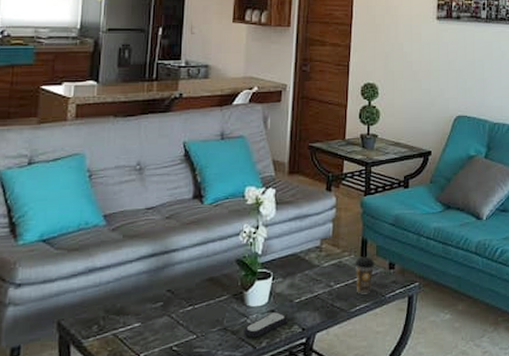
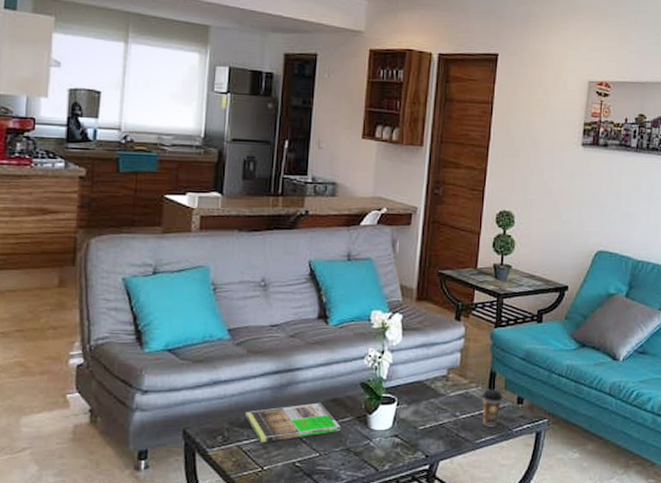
magazine: none [121,283,217,328] -> present [245,402,340,442]
remote control: present [244,312,287,338] -> none [367,437,411,460]

